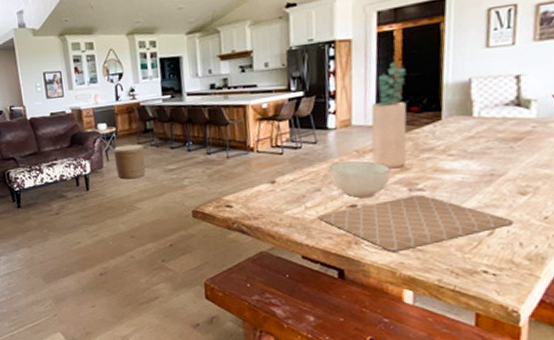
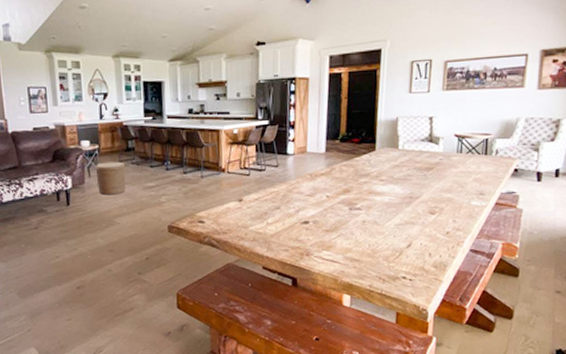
placemat: present [318,194,514,251] -> none [277,213,425,261]
bowl: present [328,160,391,198] -> none [287,183,336,215]
vase: present [371,57,407,169] -> none [322,95,351,191]

